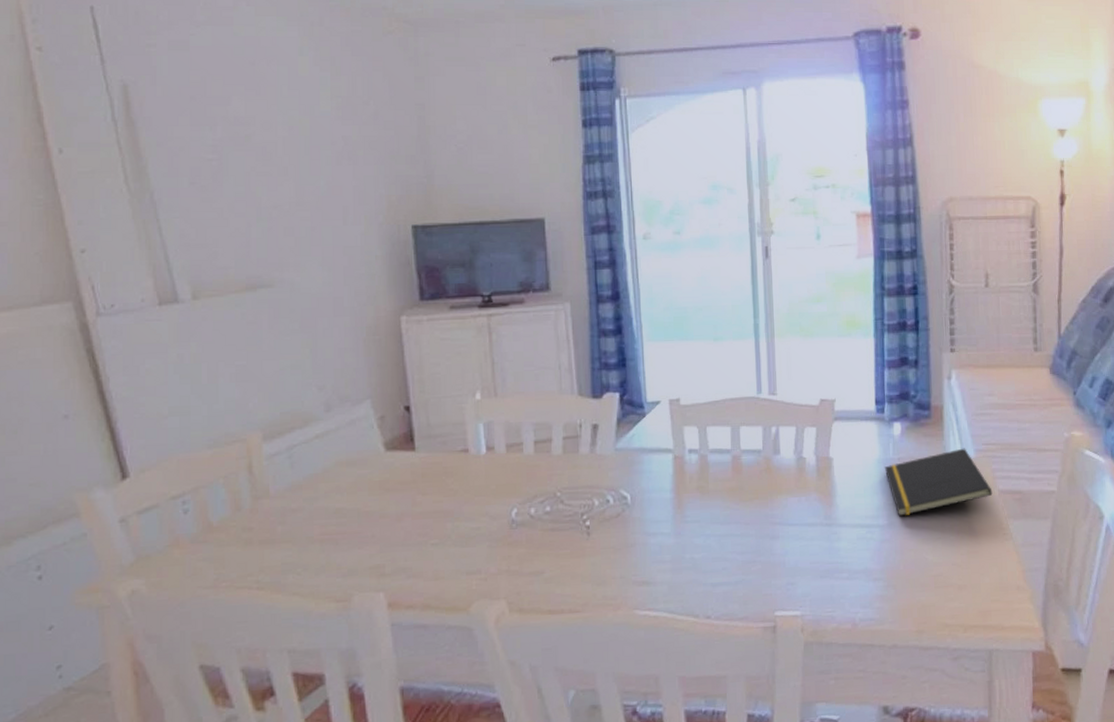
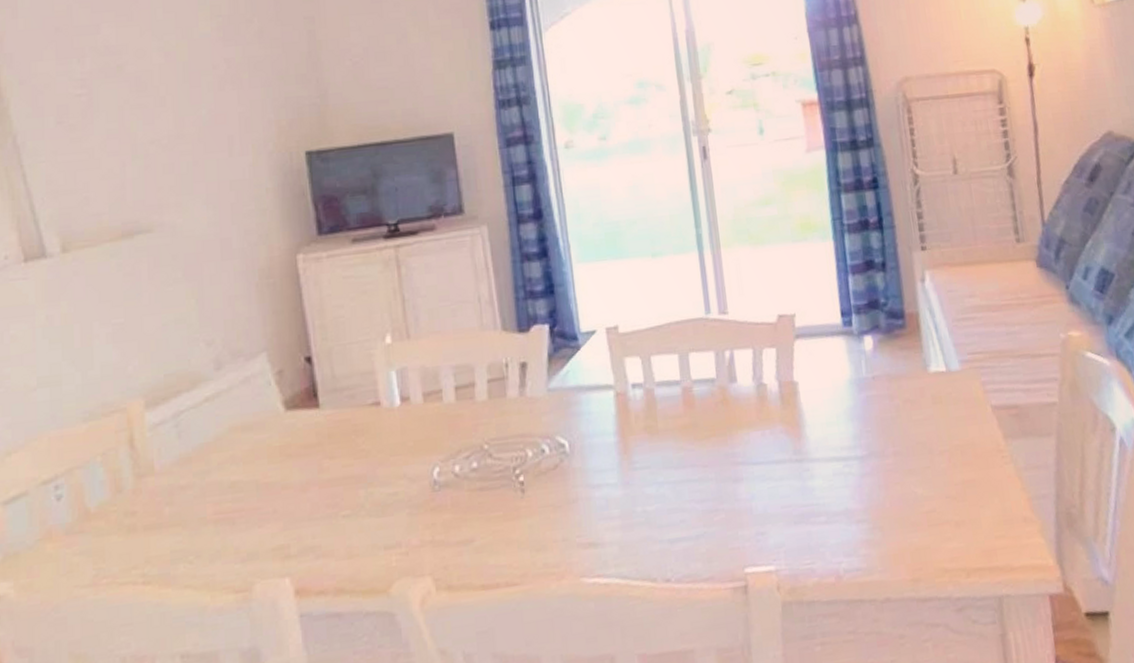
notepad: present [884,448,993,517] -> none [857,359,985,445]

